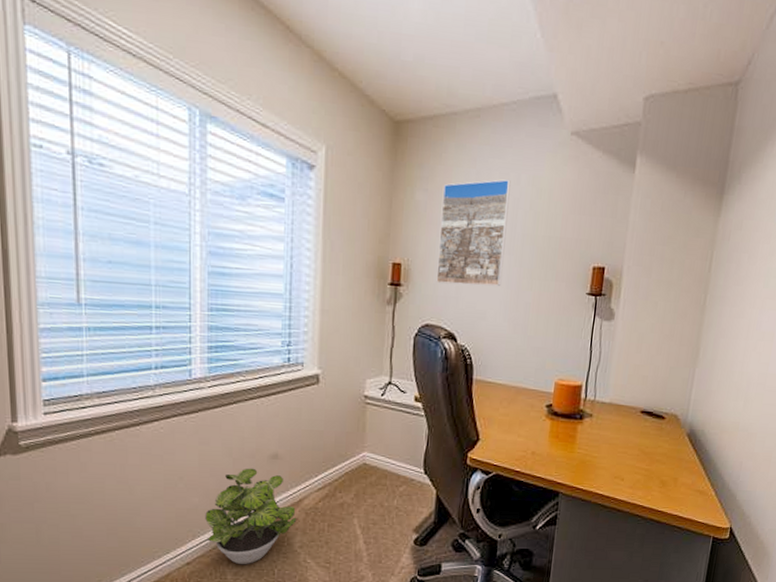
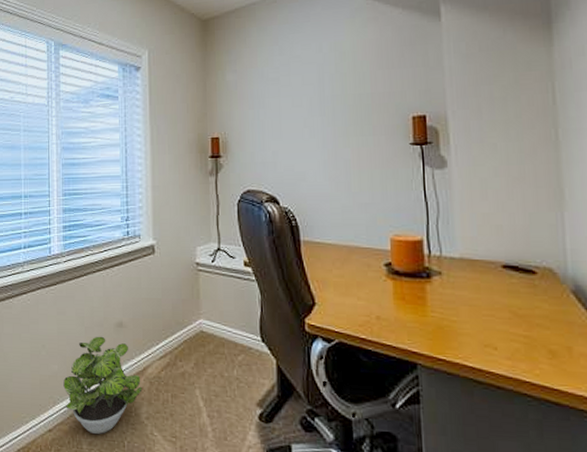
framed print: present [436,179,511,287] -> none [250,50,317,152]

